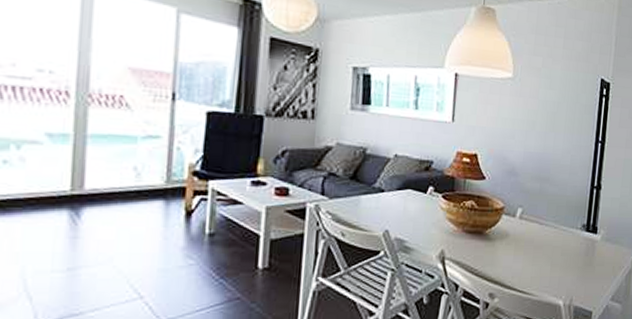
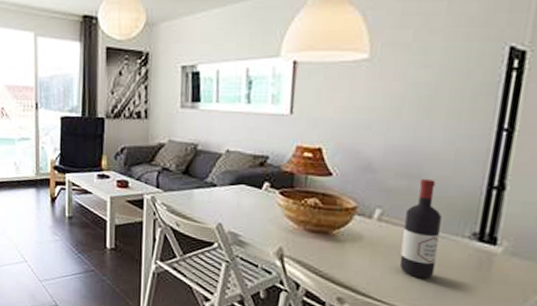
wine bottle: none [535,180,563,267] -> present [399,178,442,279]

